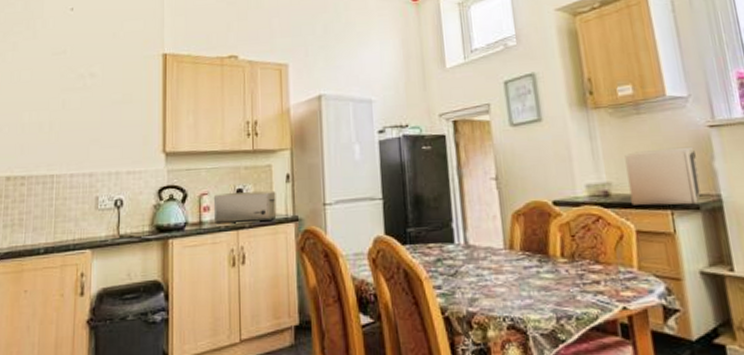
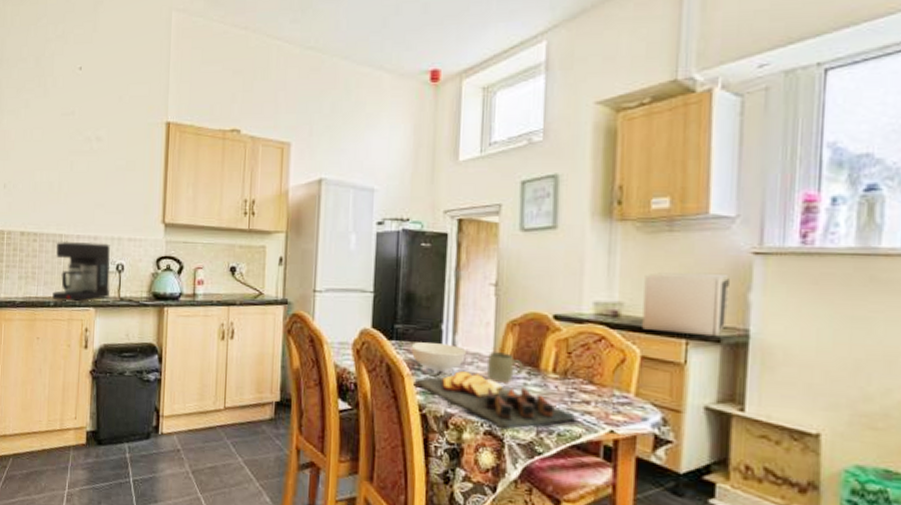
coffee maker: none [42,179,109,247] -> present [52,241,111,302]
toaster: present [213,190,277,225] -> none [206,268,268,302]
bowl: none [425,242,479,272] -> present [411,342,466,373]
food platter: none [432,267,593,323] -> present [414,371,579,431]
mug: none [499,243,534,275] -> present [486,352,523,384]

